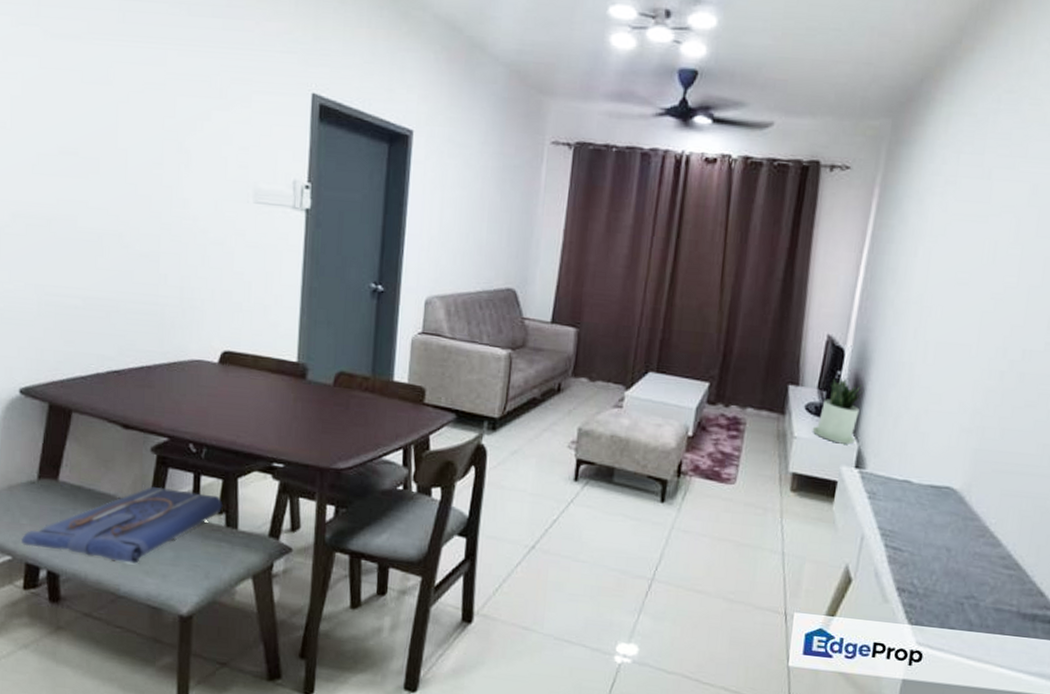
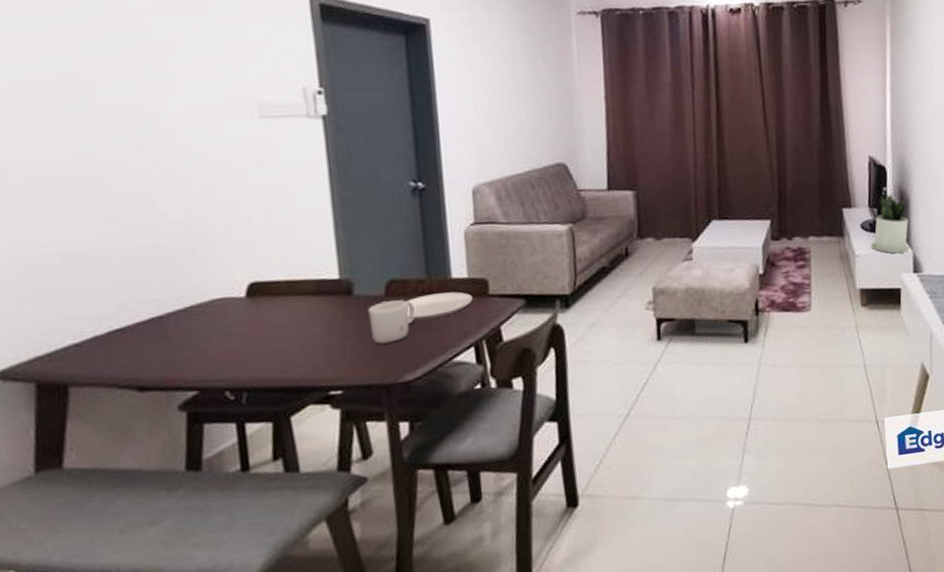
tote bag: present [20,486,223,564] -> none [23,441,278,554]
mug: none [315,390,356,430] -> present [368,300,415,344]
plate: none [349,391,409,416] -> present [406,291,473,320]

